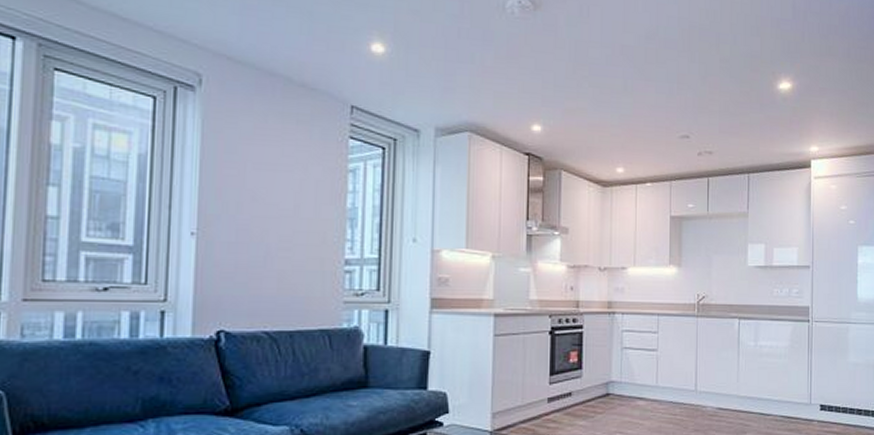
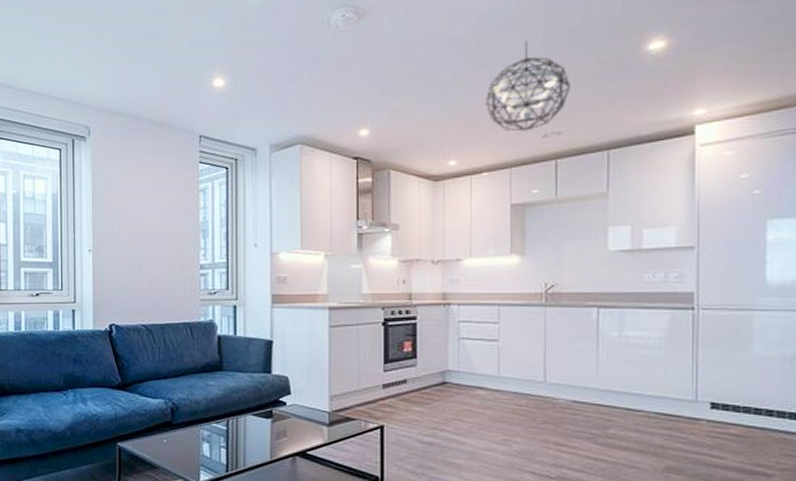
pendant light: none [651,61,720,147] -> present [486,40,570,132]

